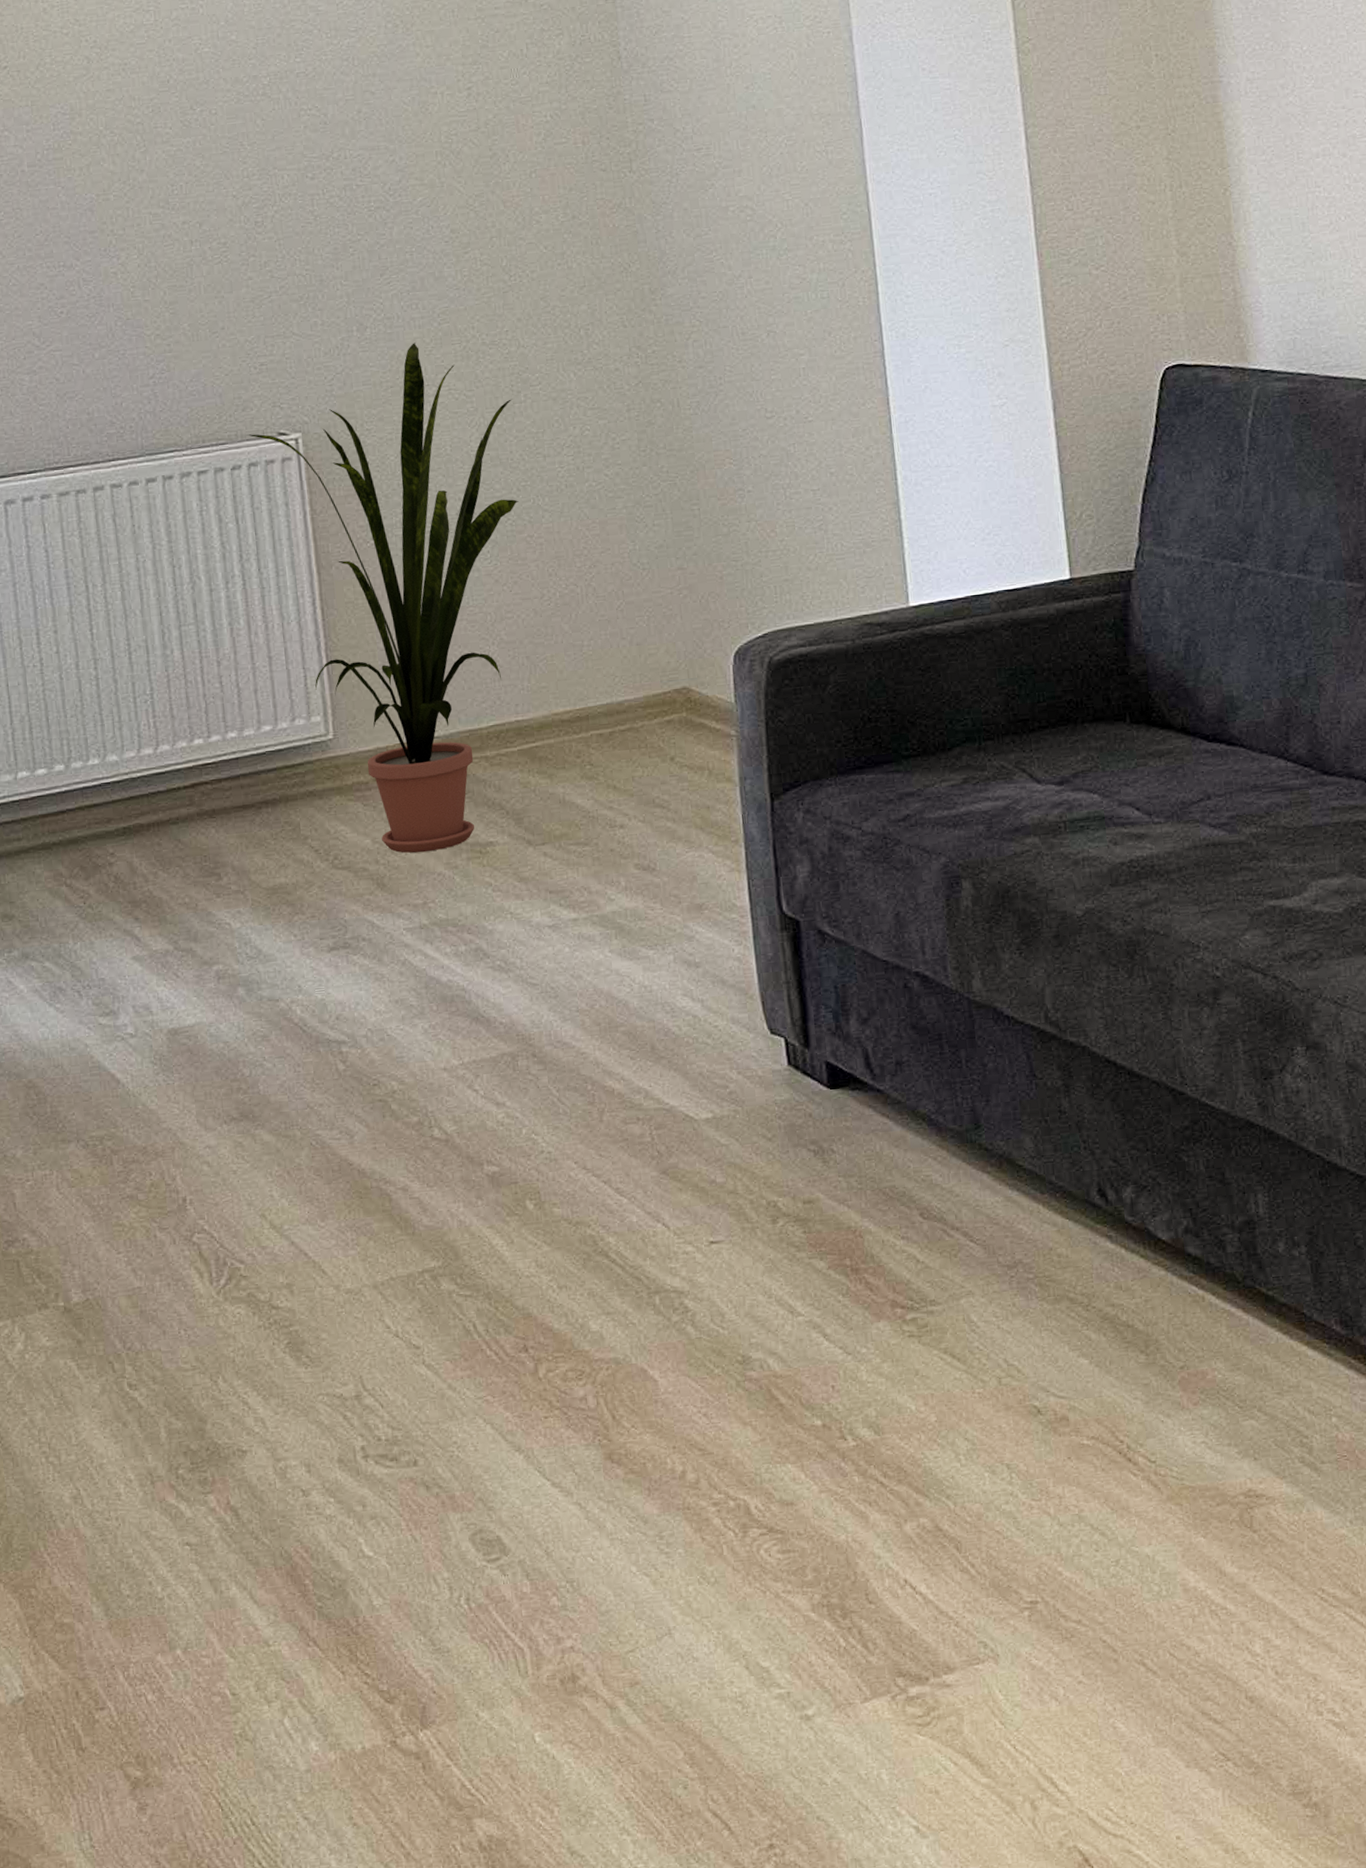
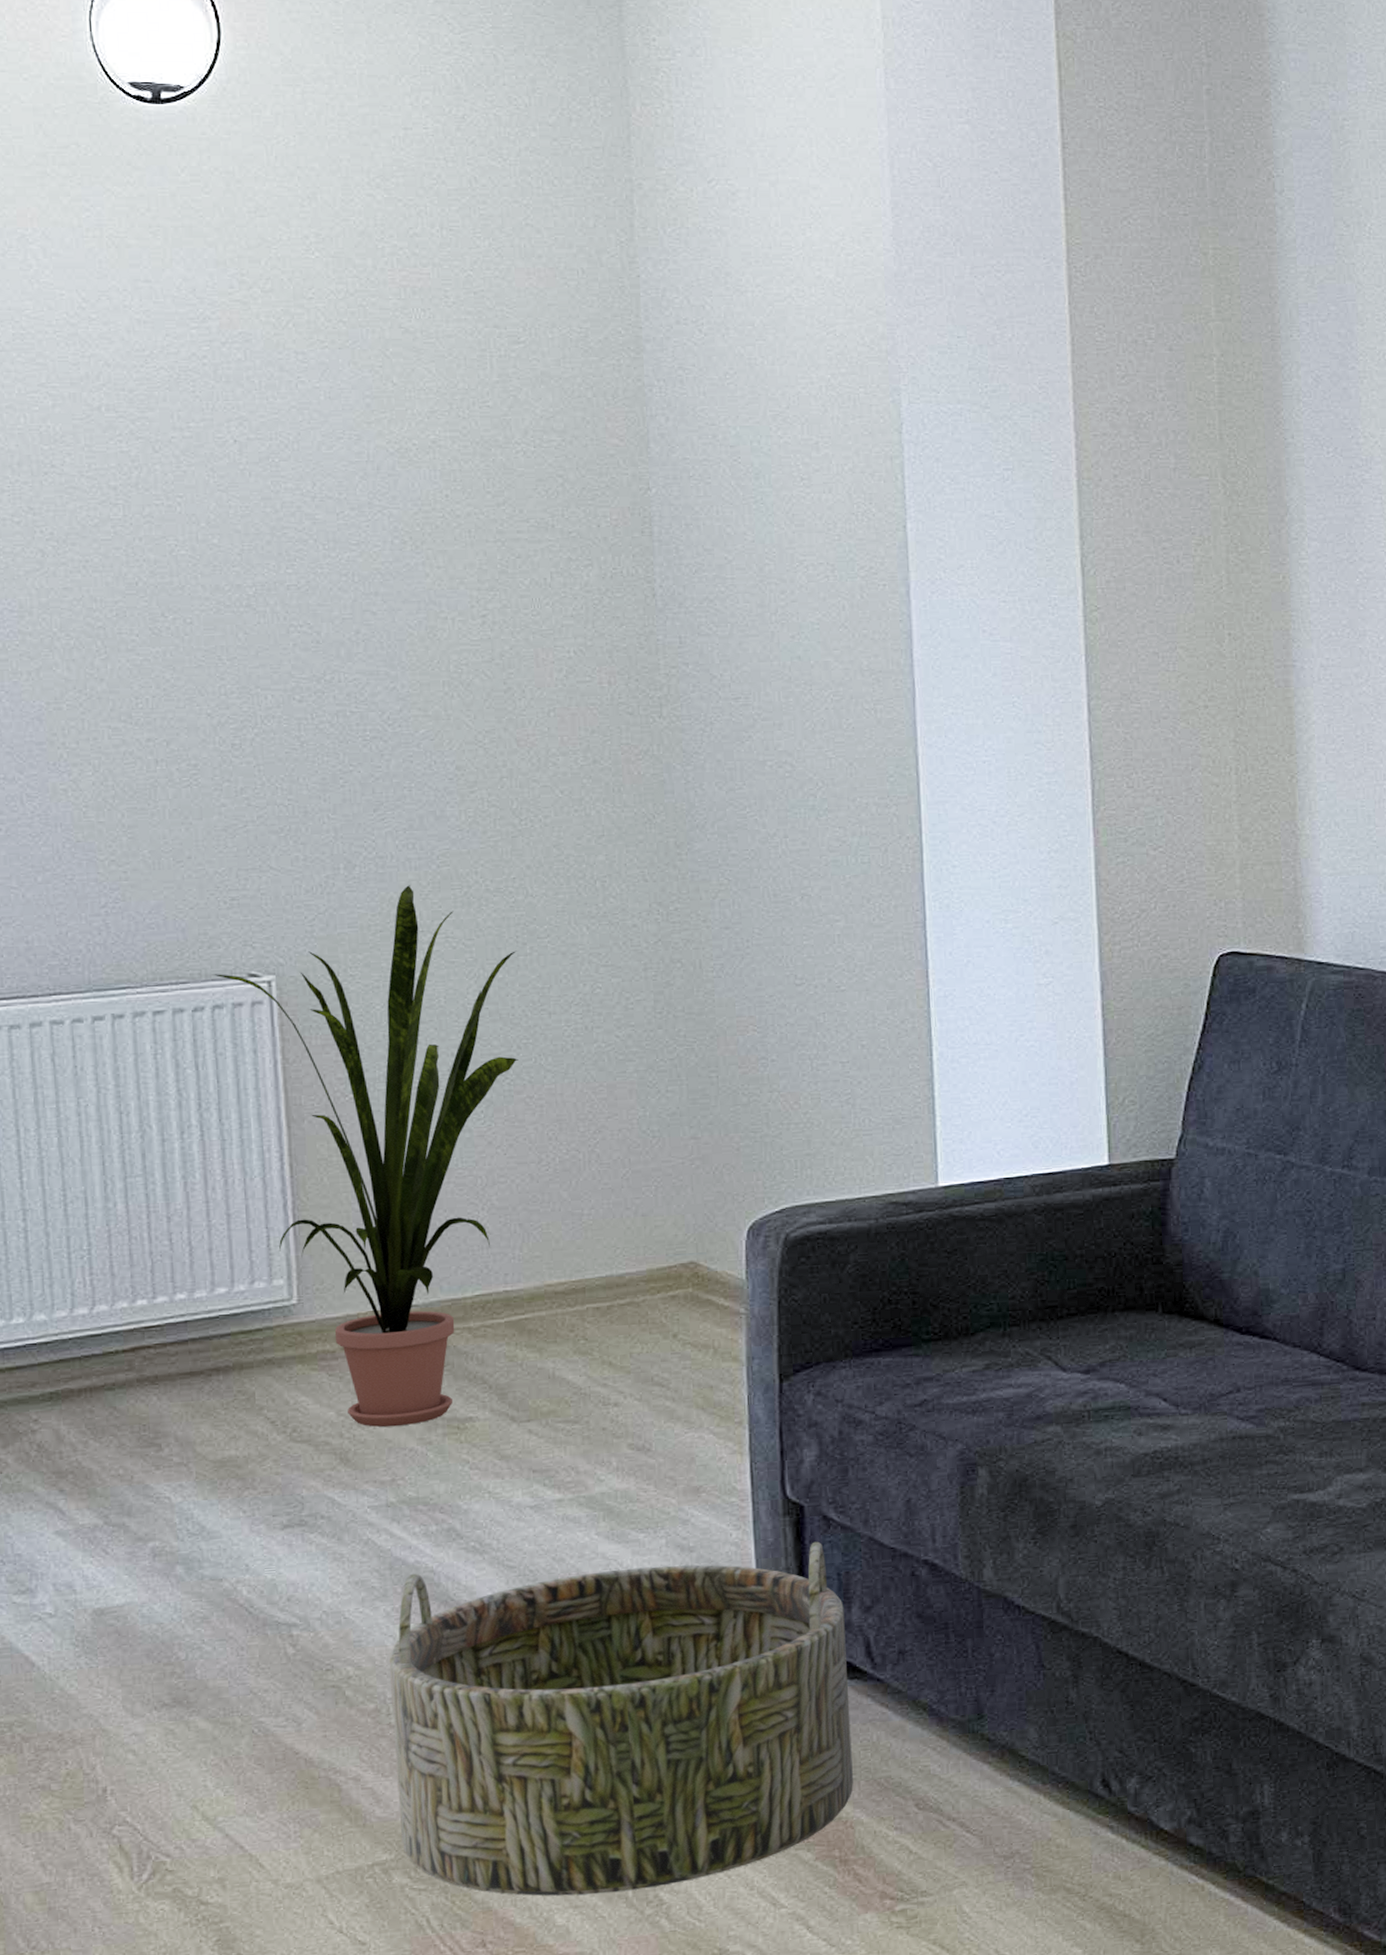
basket: none [428,955,860,1303] -> present [388,1541,853,1896]

